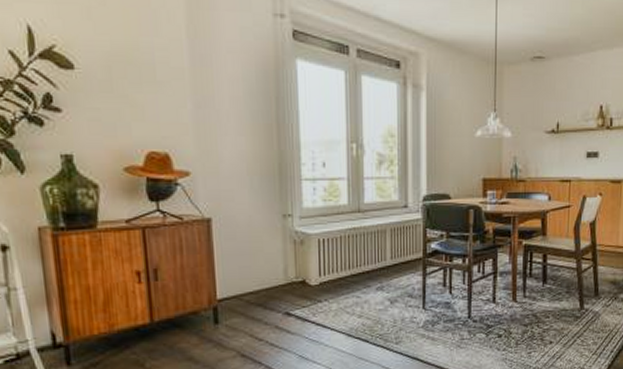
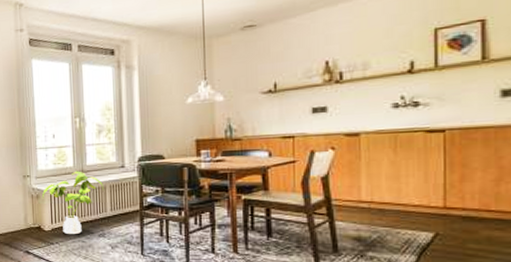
house plant: none [308,210,383,290] -> present [43,171,104,235]

